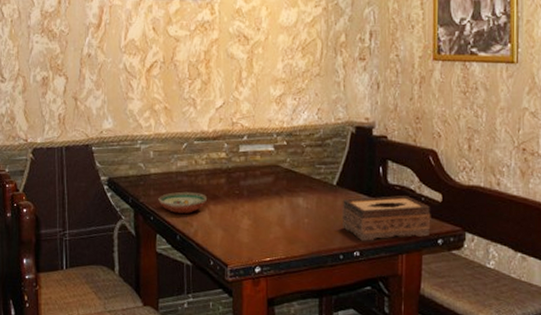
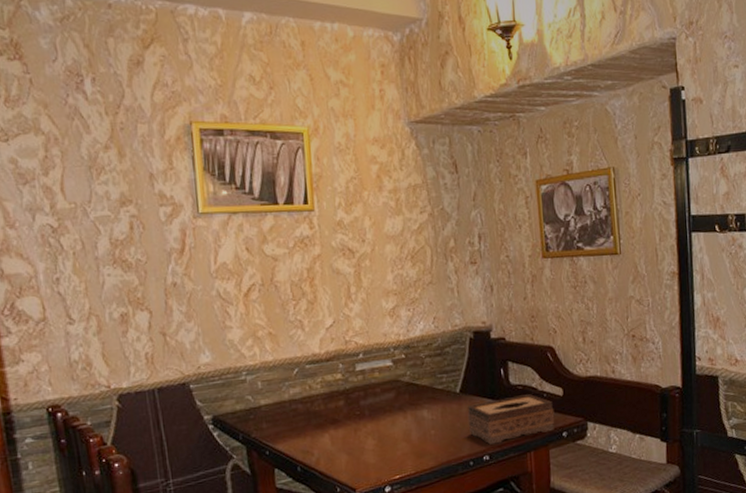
decorative bowl: present [158,191,208,214] -> none [272,419,327,444]

